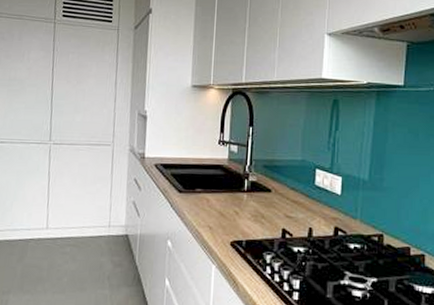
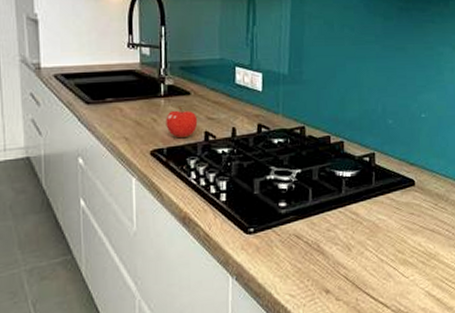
fruit: none [246,201,277,233] -> present [165,105,198,138]

